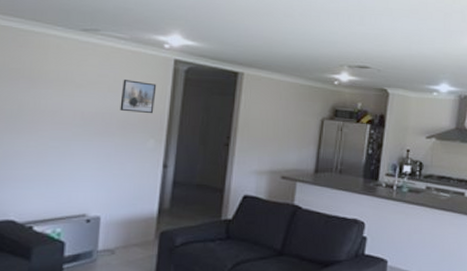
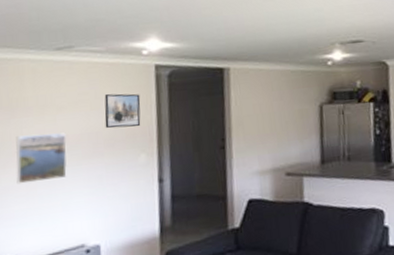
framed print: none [28,106,82,151] -> present [15,132,67,185]

